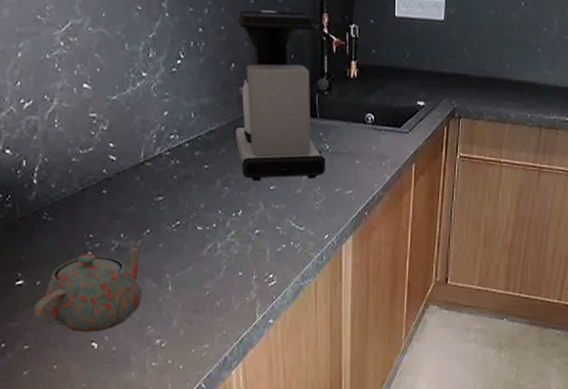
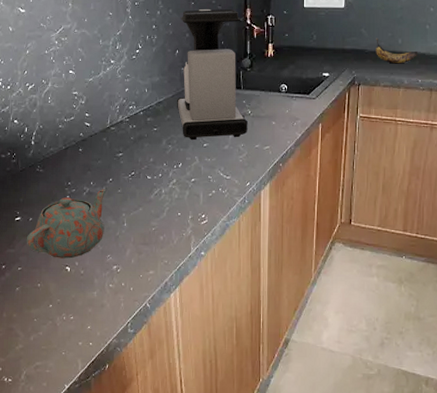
banana: none [480,60,528,94] -> present [376,38,418,64]

